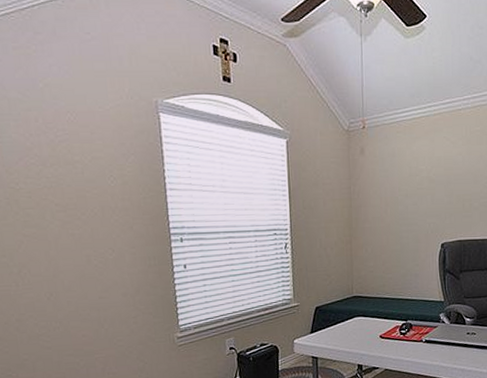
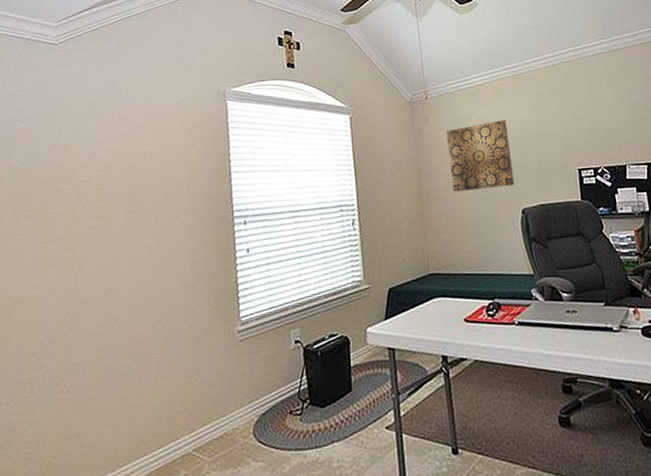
wall art: none [379,156,439,224] -> present [446,120,515,192]

